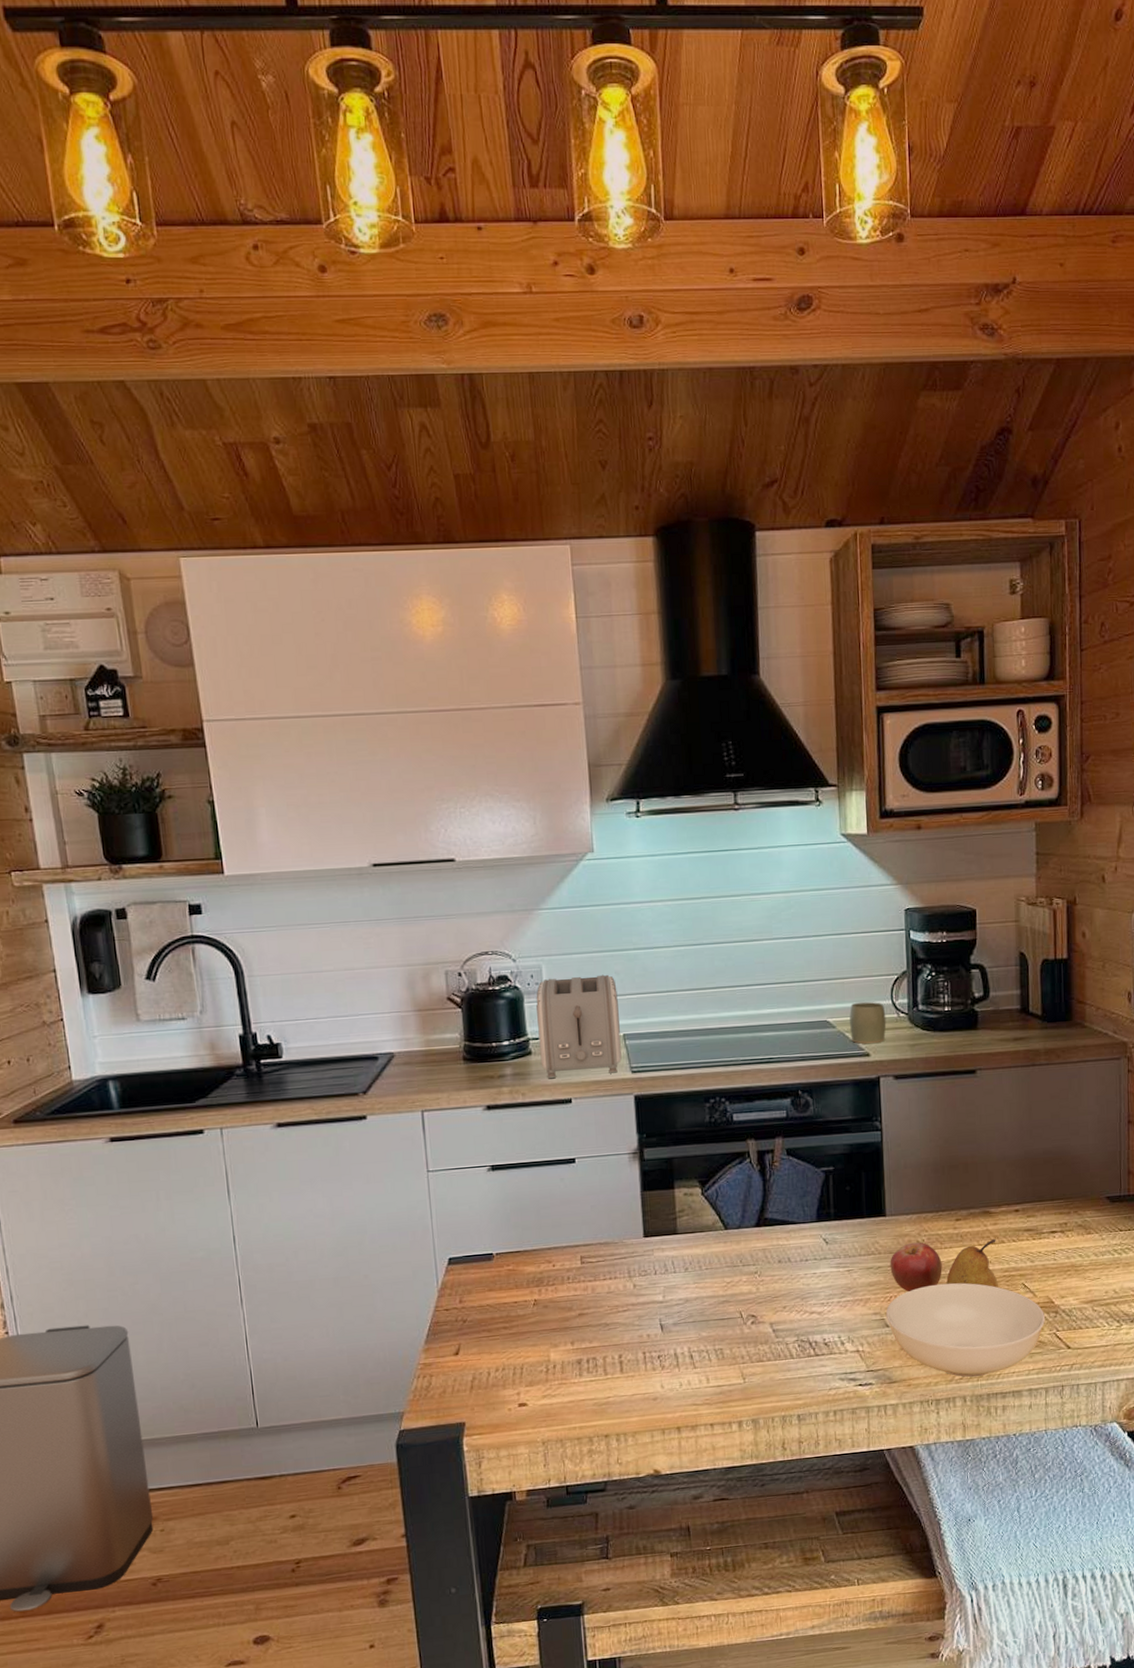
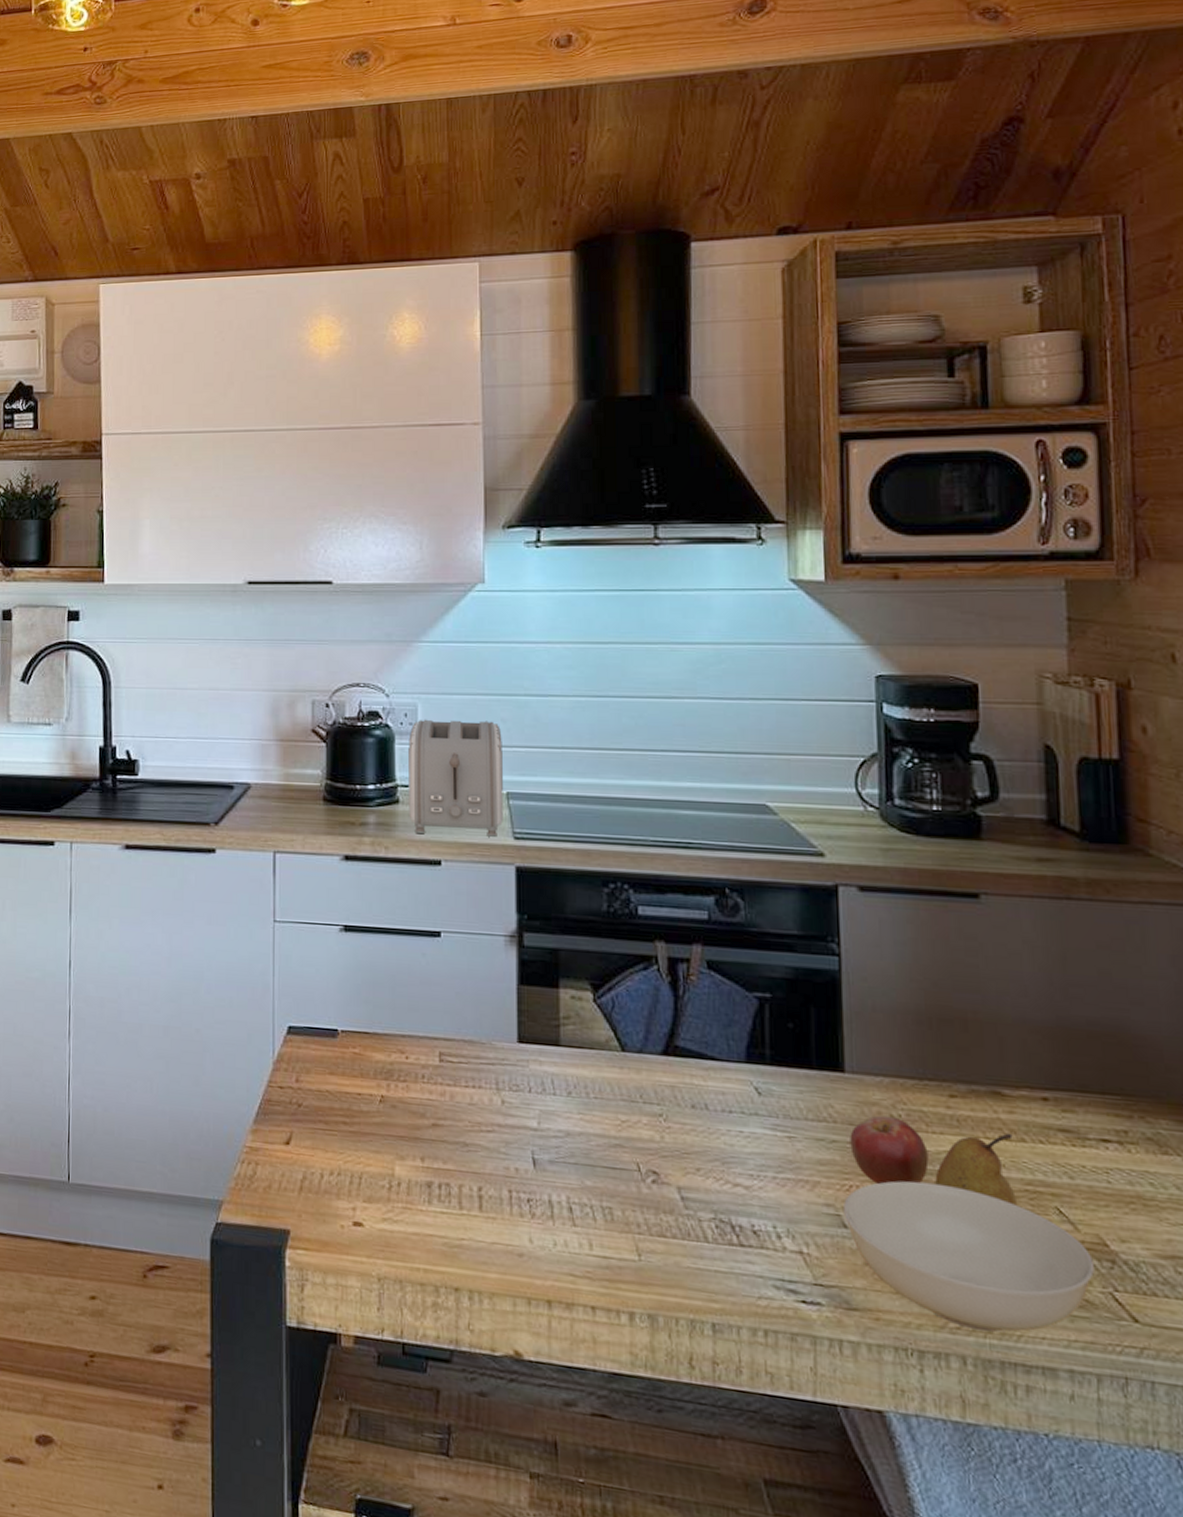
mug: present [849,1001,887,1044] -> none [797,786,848,842]

